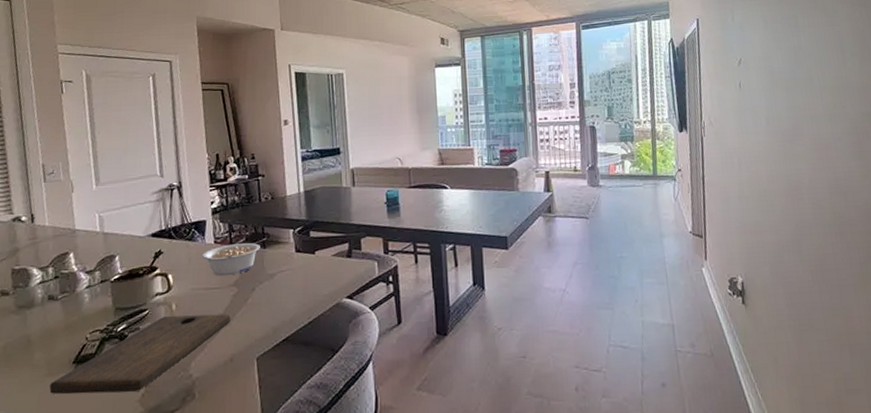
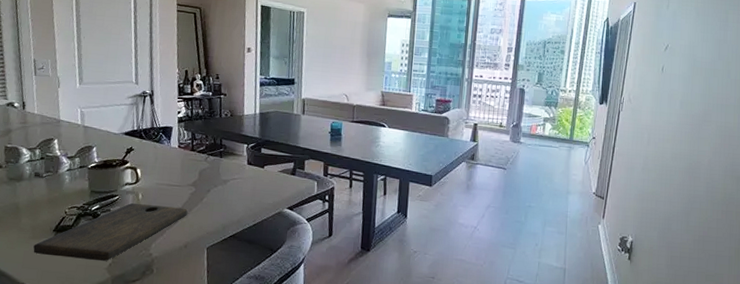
legume: present [202,243,260,276] -> none [167,150,218,177]

